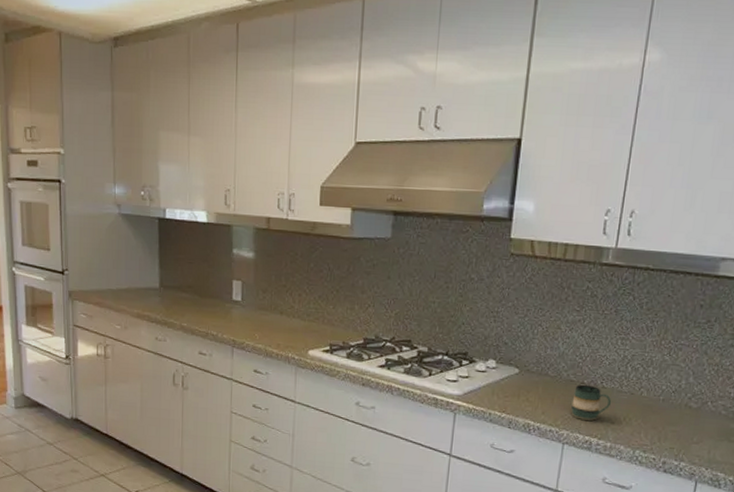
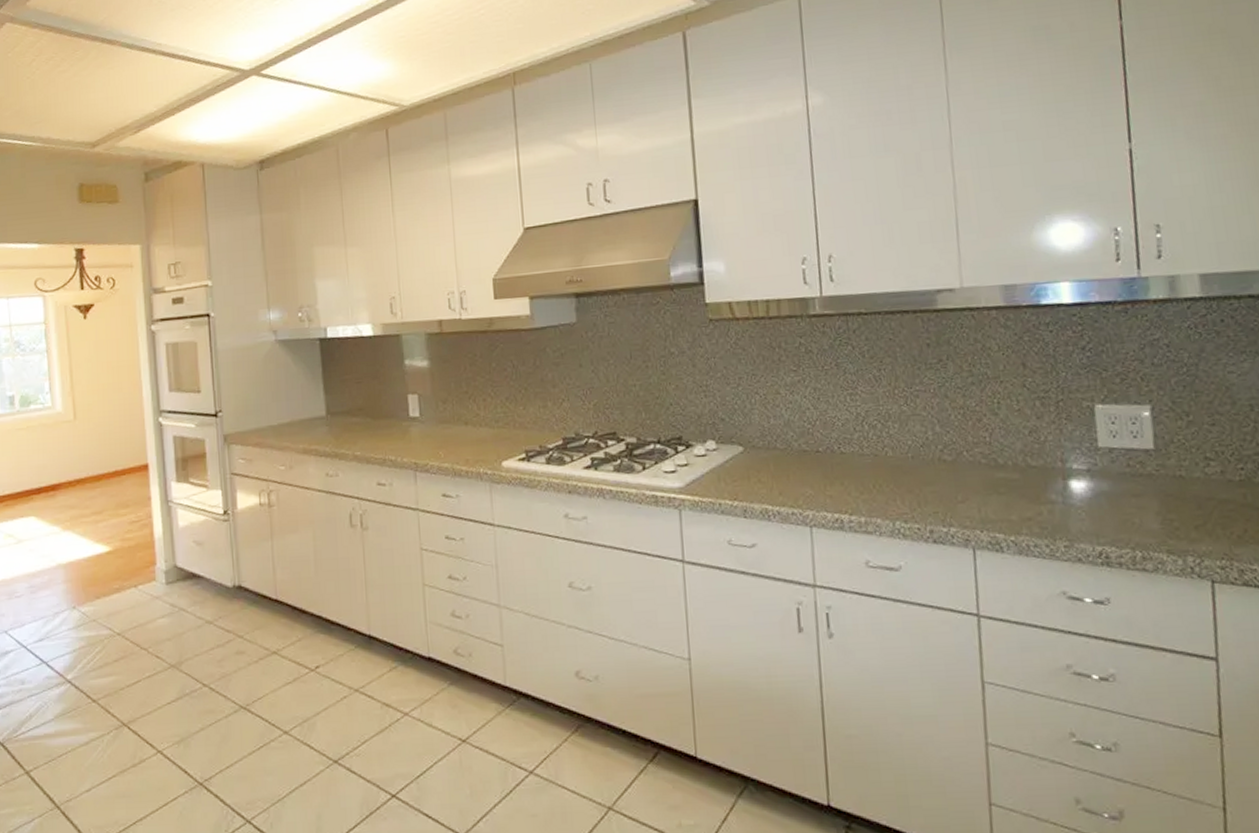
mug: present [571,384,612,421] -> none [810,452,856,495]

